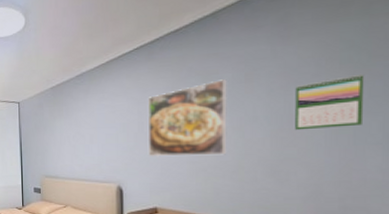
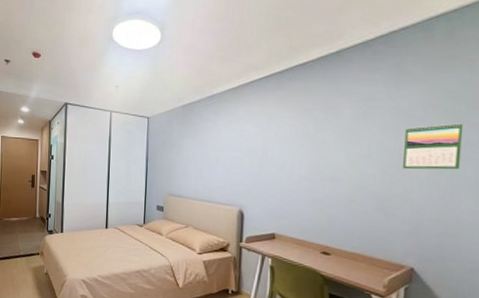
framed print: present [148,79,227,157] -> none [271,115,347,187]

